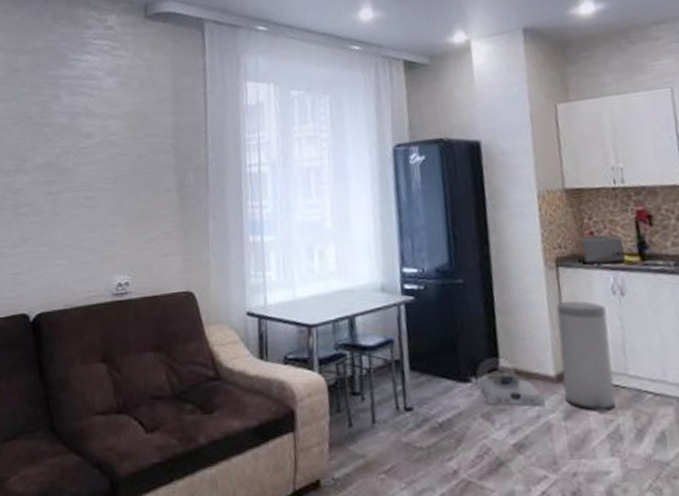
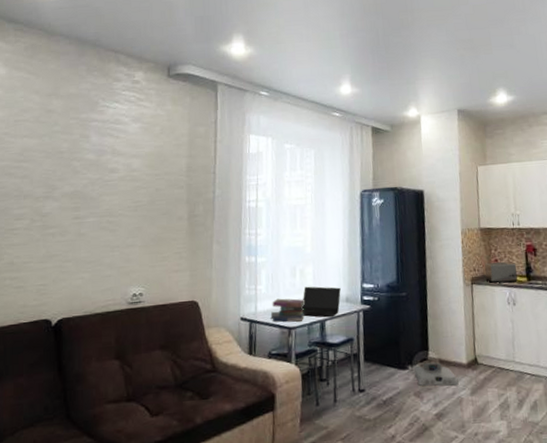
books: none [284,287,328,318] -> present [270,298,306,322]
laptop: none [323,271,374,313] -> present [302,286,341,318]
pedal bin: present [556,301,616,413] -> none [469,309,506,389]

